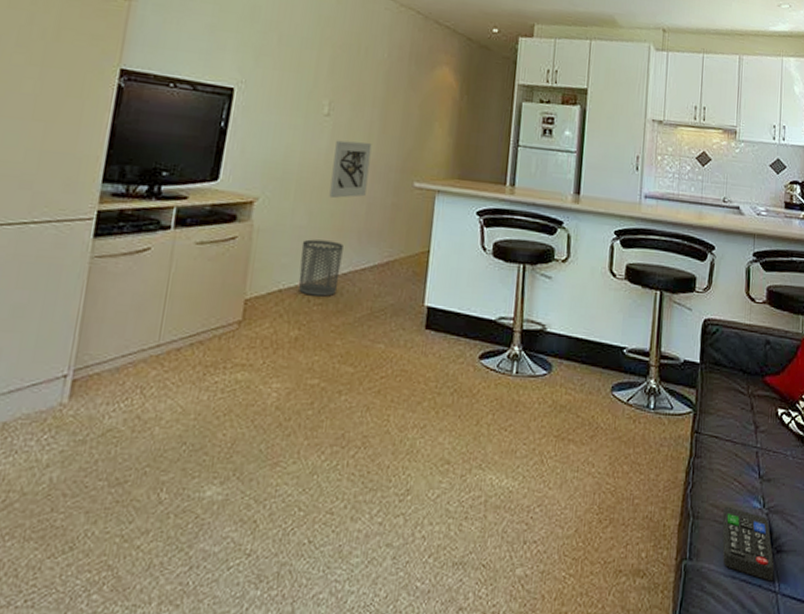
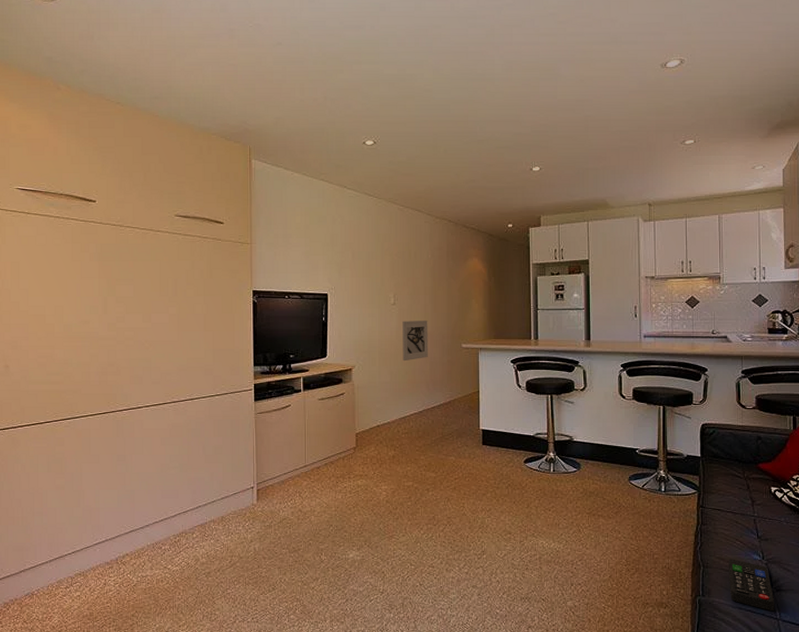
waste bin: present [298,239,343,297] -> none [388,390,417,428]

